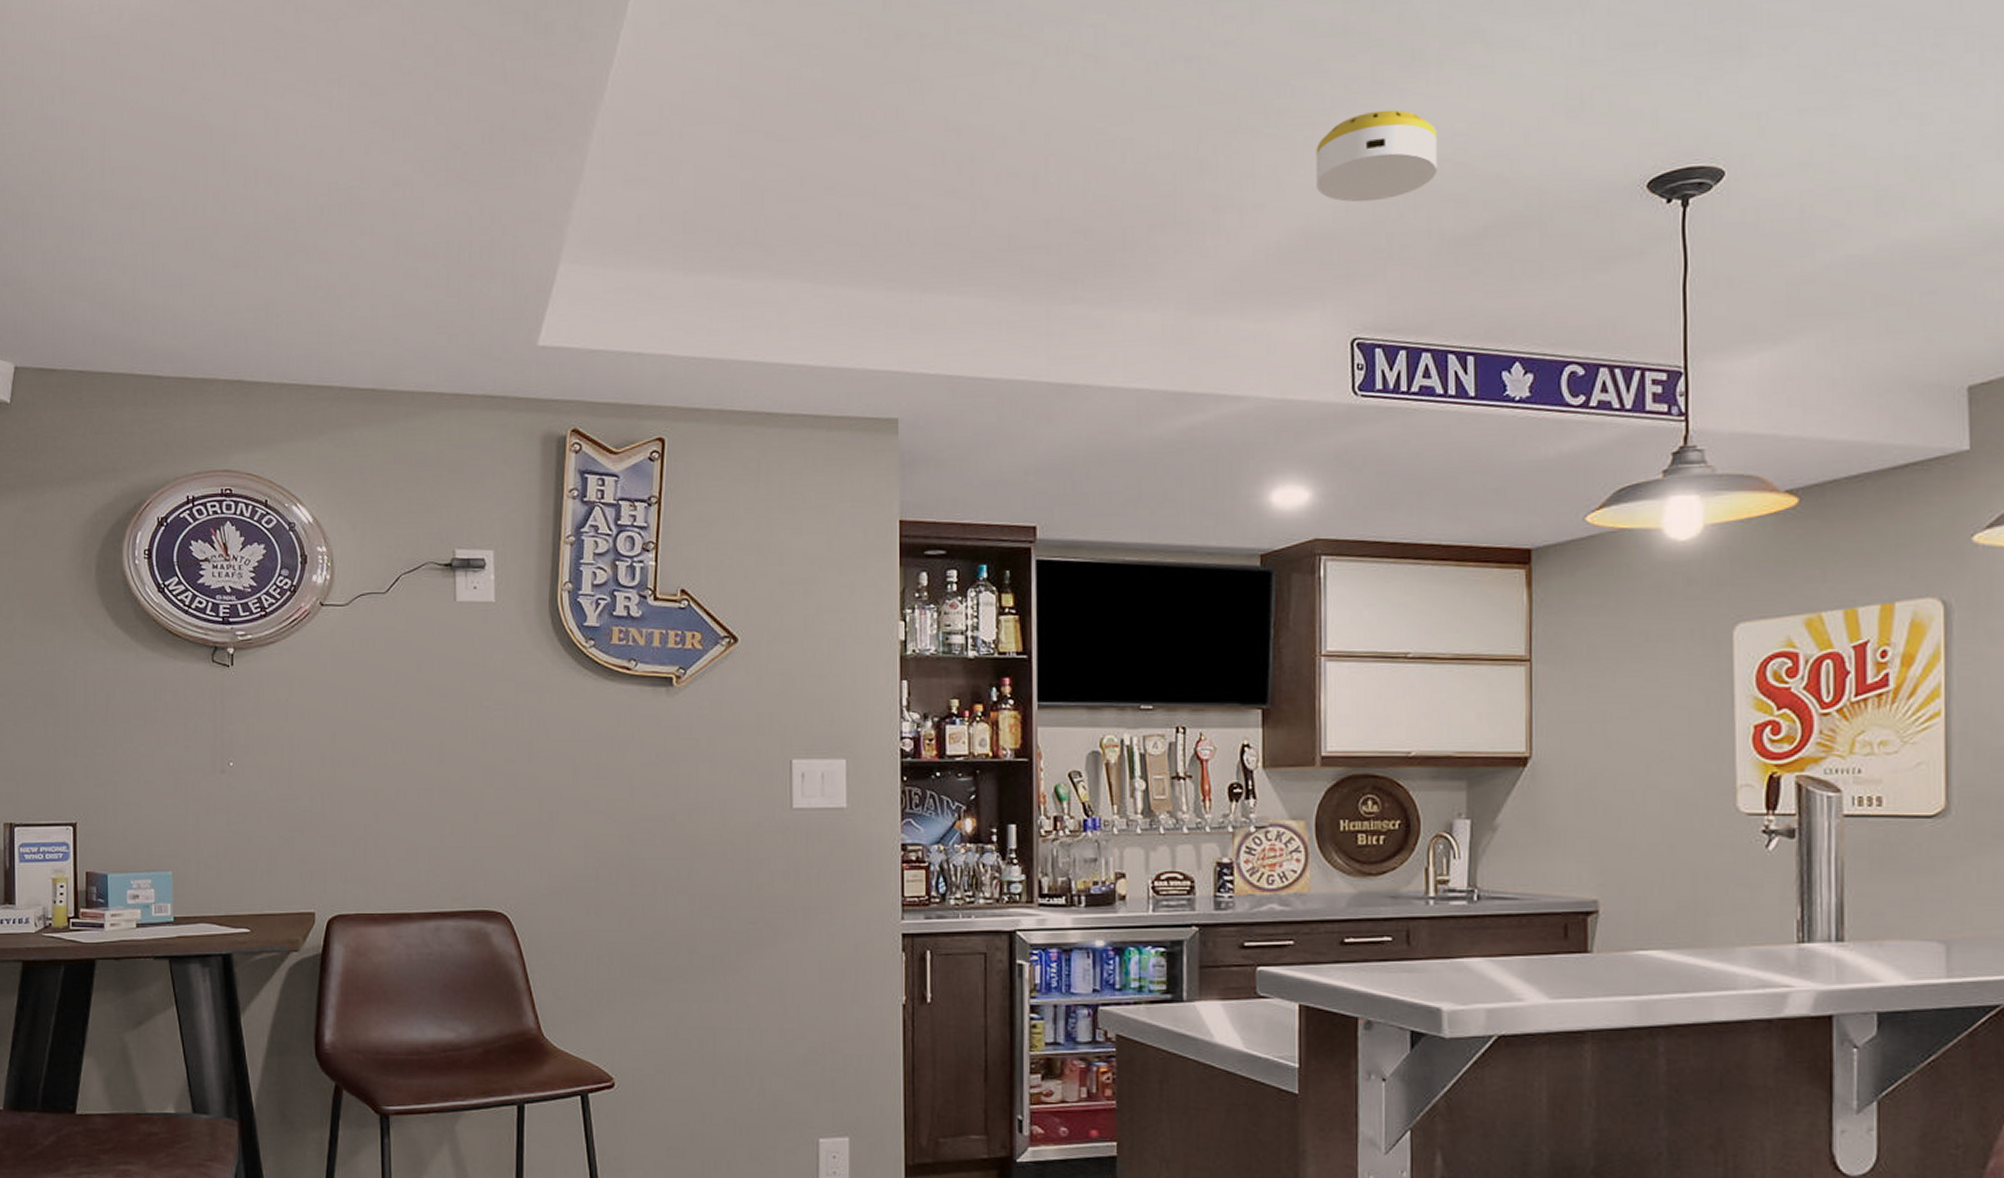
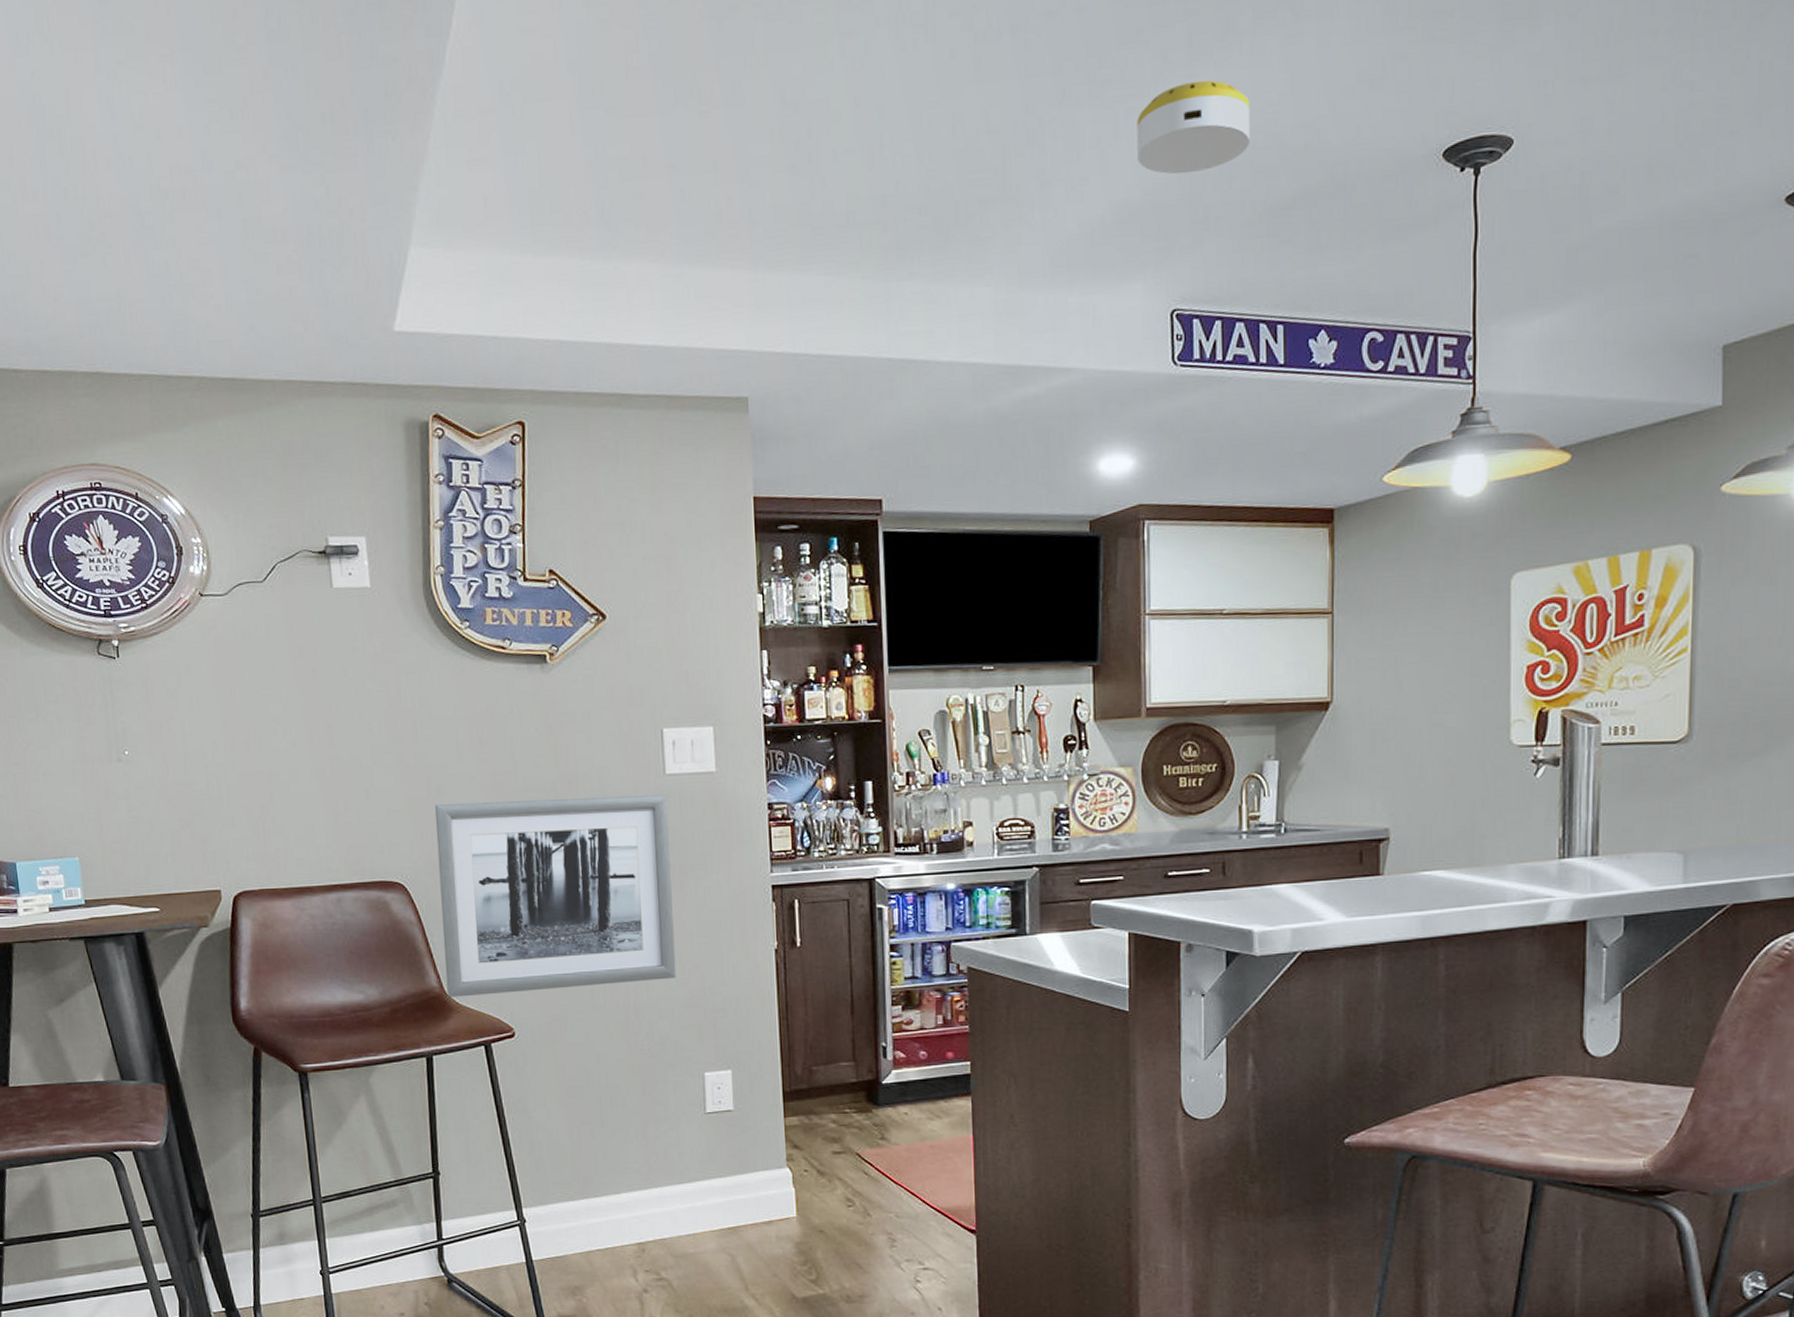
wall art: none [544,830,794,1041] -> present [434,795,676,997]

